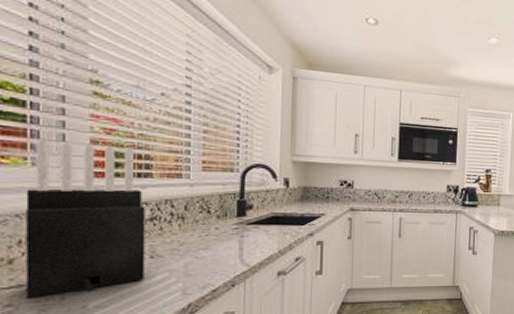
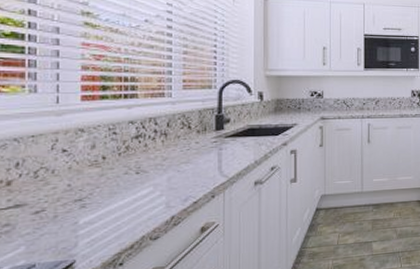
knife block: present [26,139,145,298] -> none [22,68,131,217]

